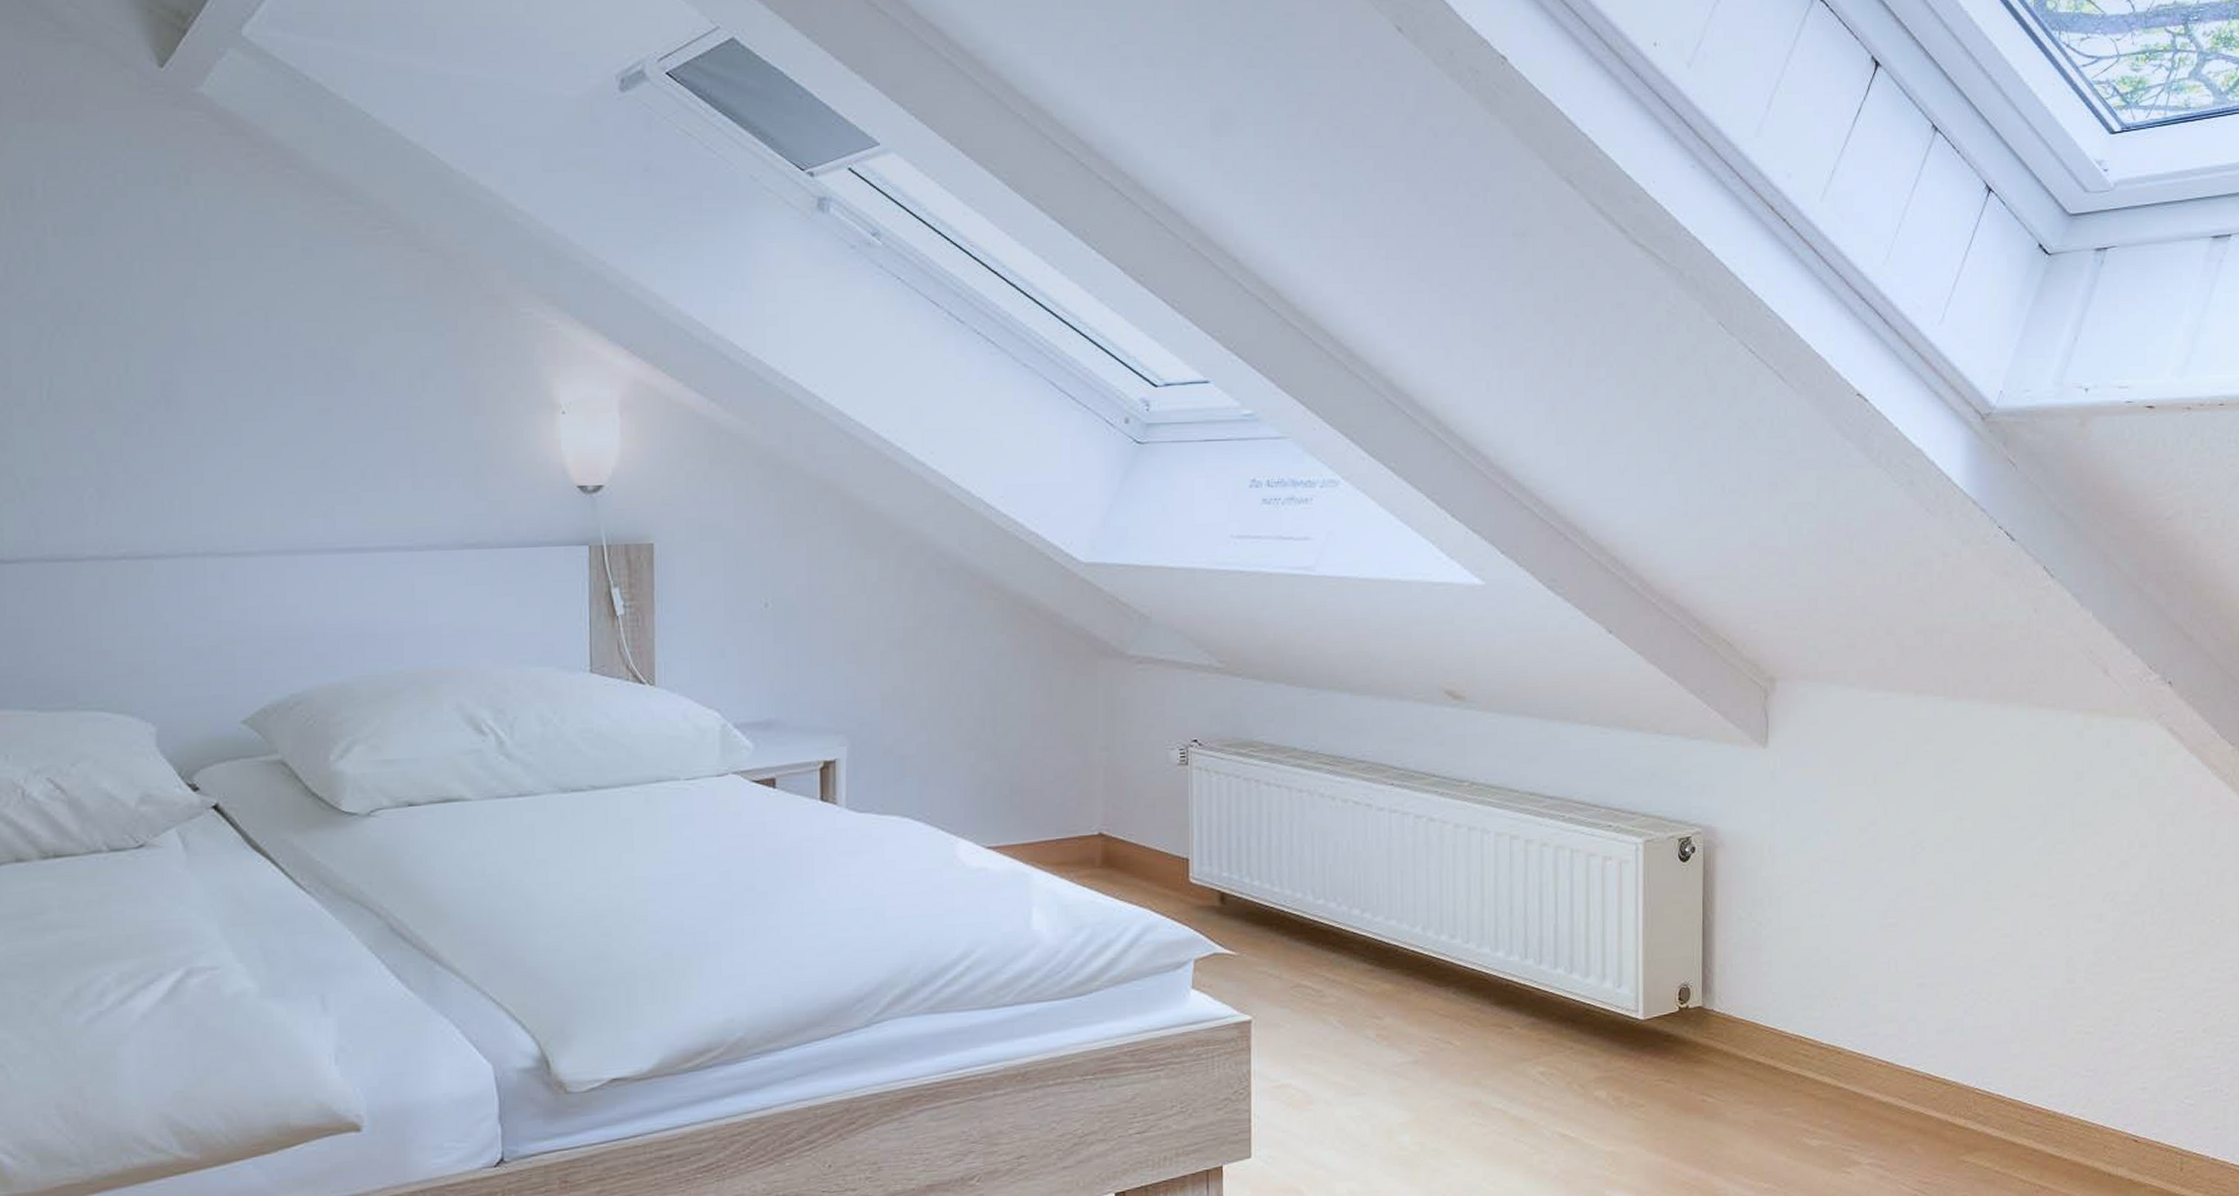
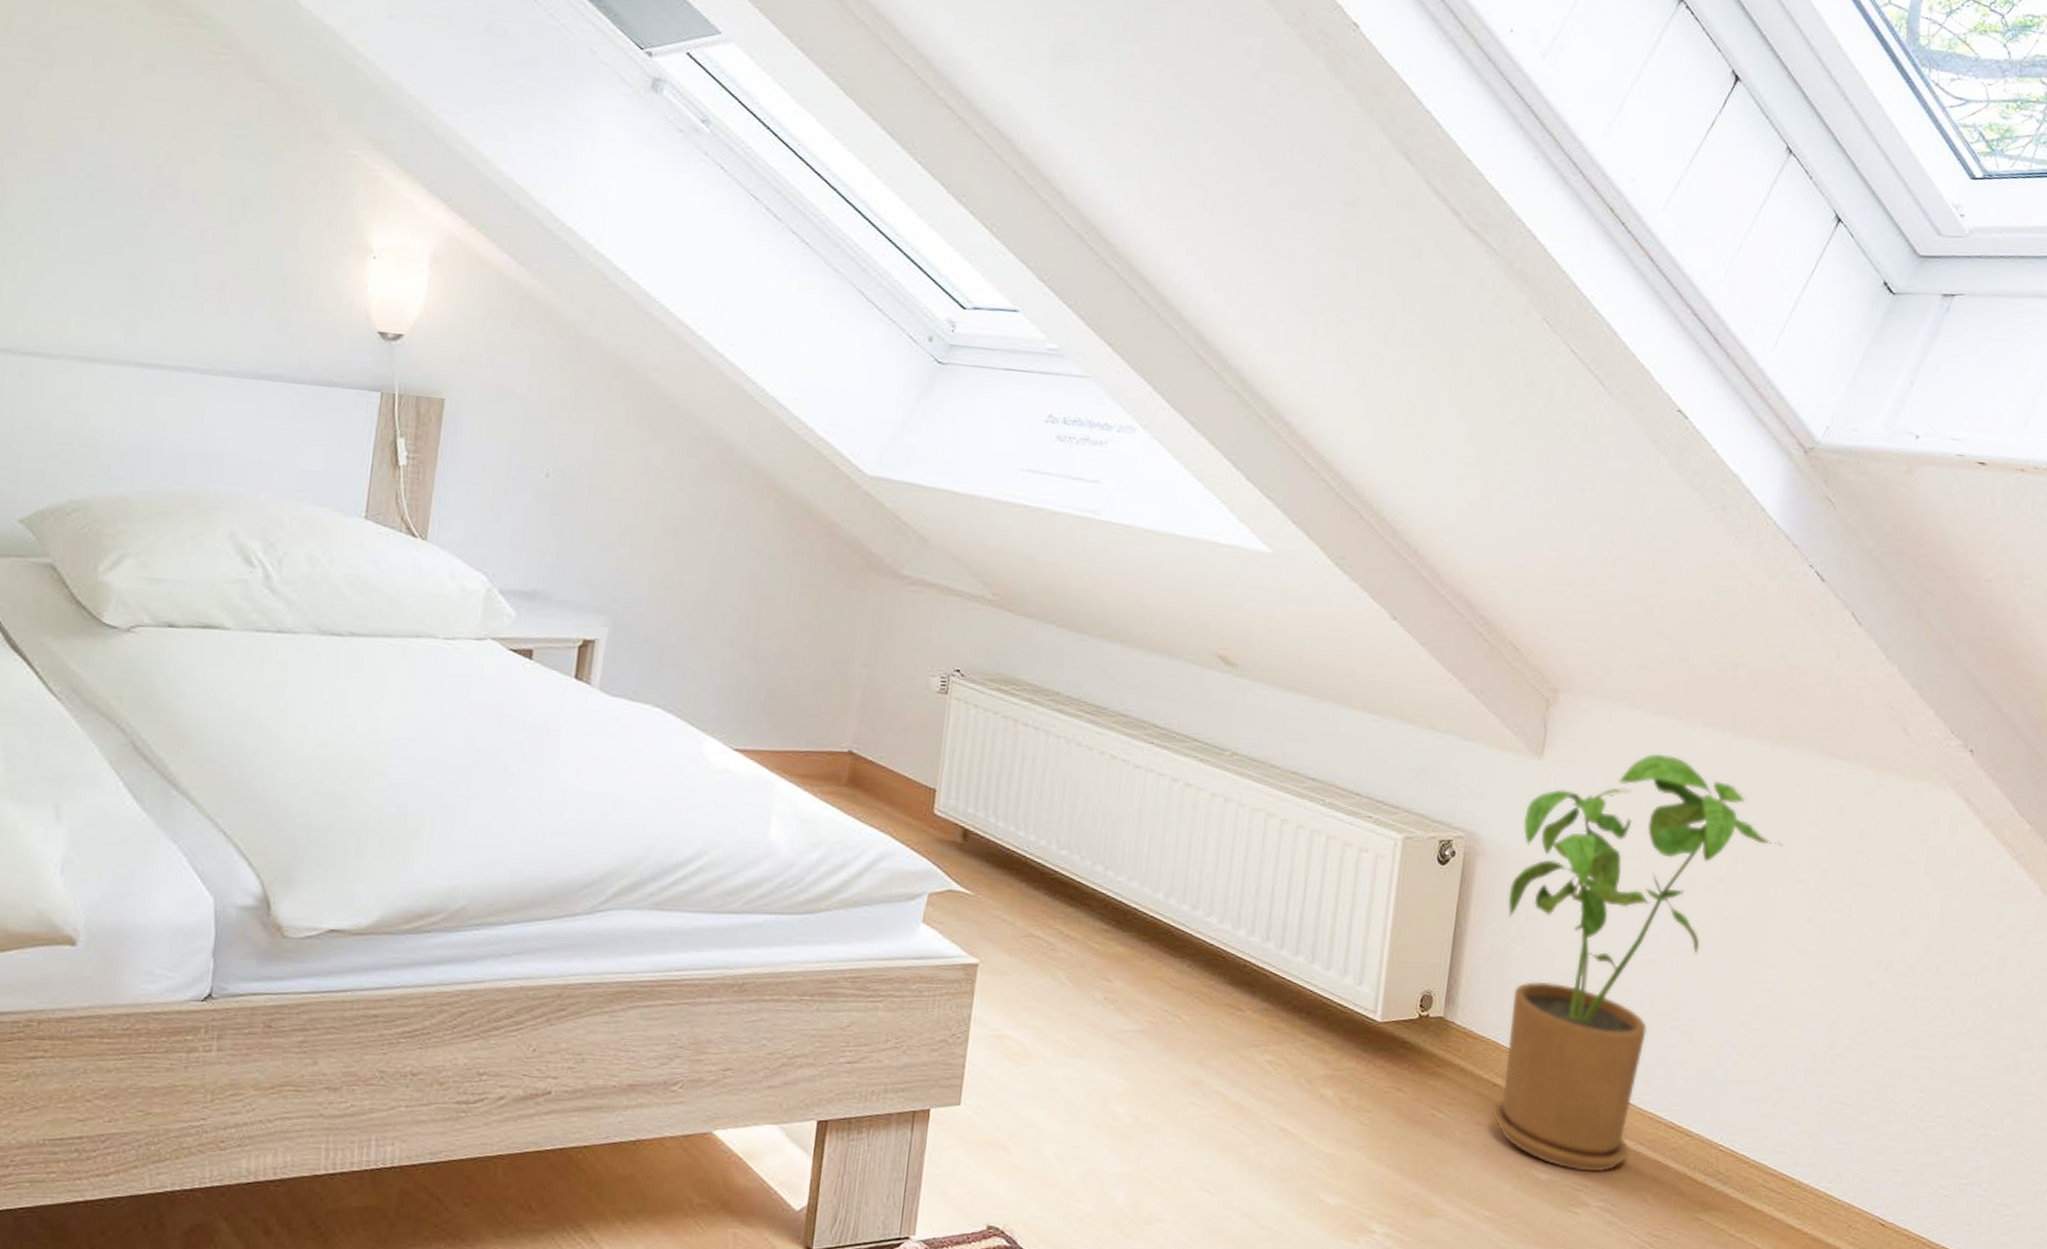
house plant: none [1750,726,2004,1133] -> present [1491,753,1783,1173]

